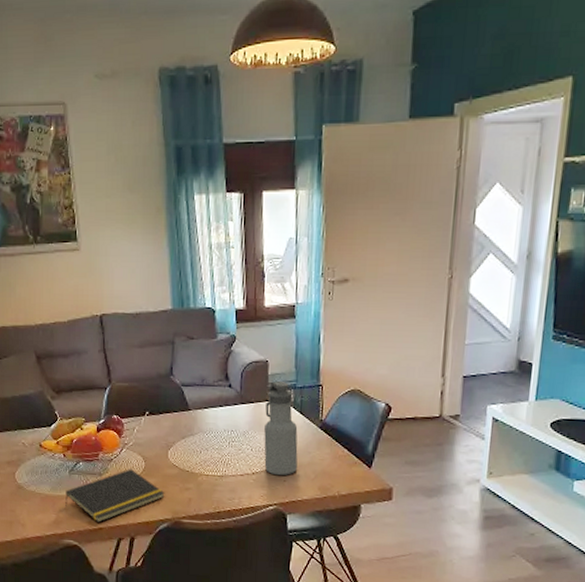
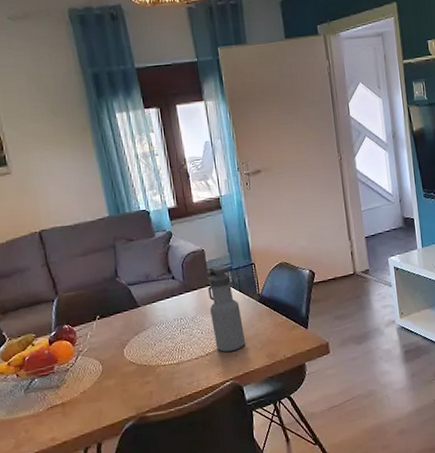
notepad: present [65,469,165,522] -> none [23,374,127,437]

